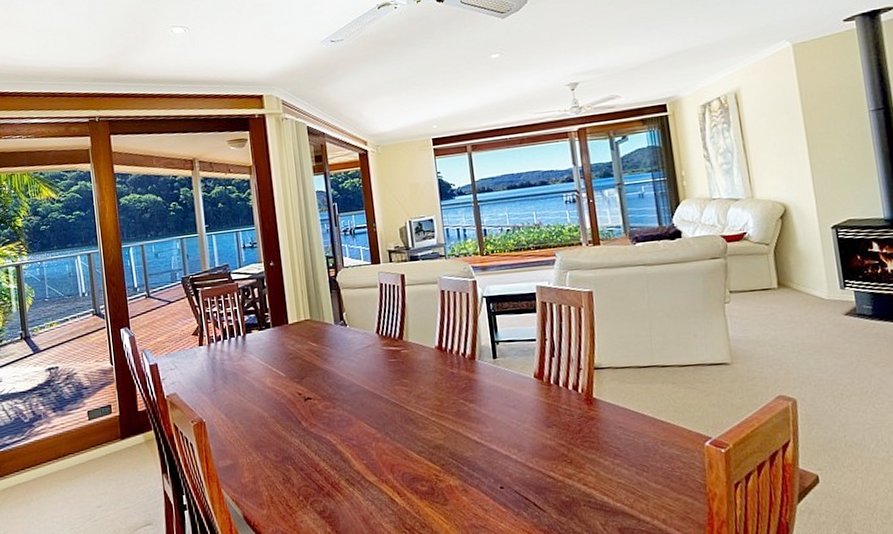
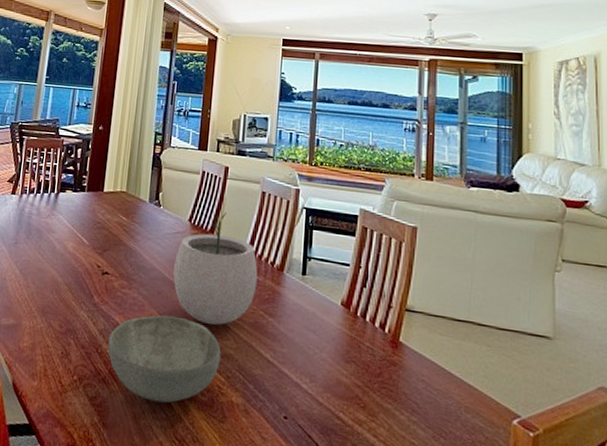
bowl: none [324,422,433,502] -> present [108,315,221,403]
plant pot: none [371,316,453,423] -> present [173,211,258,325]

